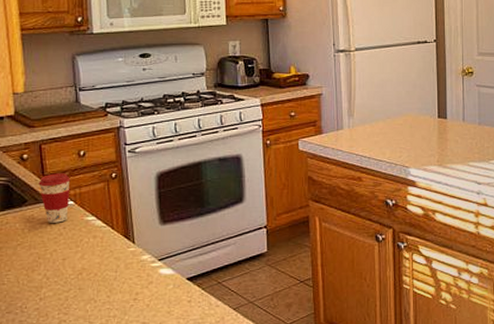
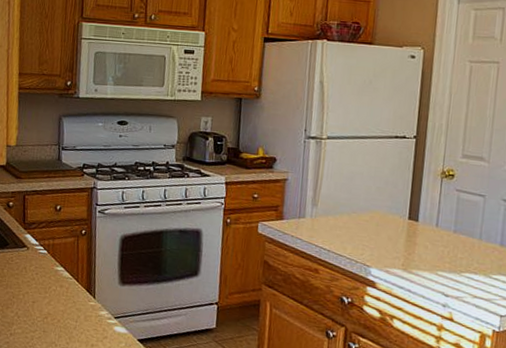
coffee cup: present [38,173,71,223] -> none [19,222,47,268]

